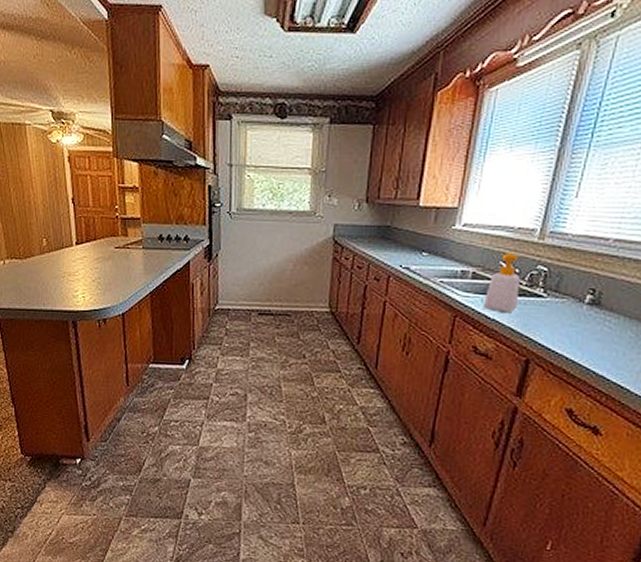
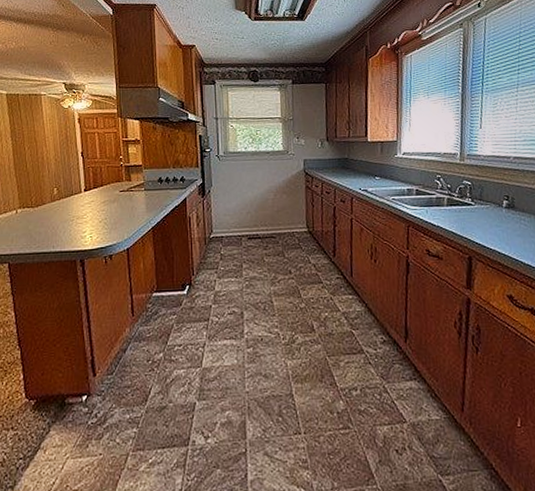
soap bottle: present [483,253,521,313] -> none [428,173,454,220]

